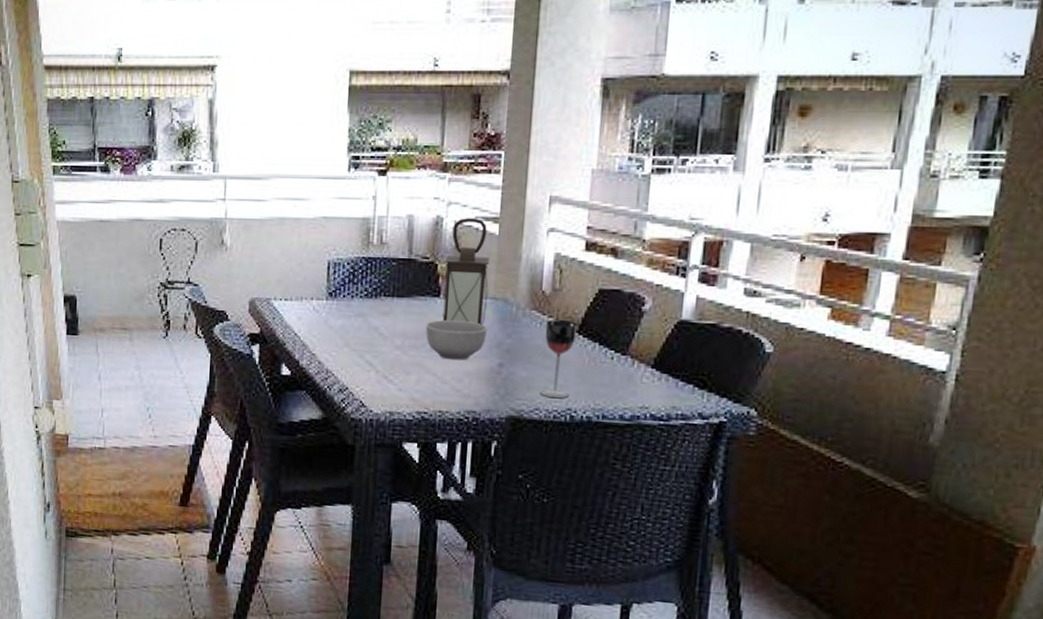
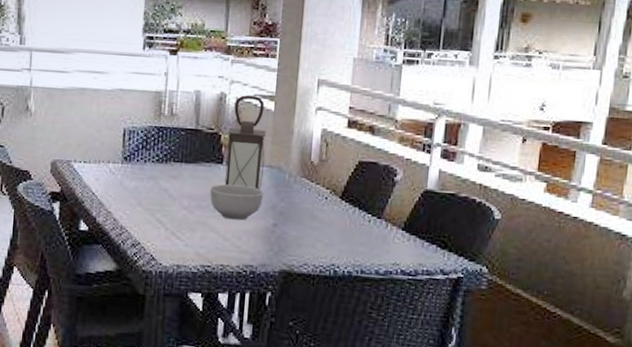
wineglass: present [540,320,578,399] -> none [308,187,341,256]

